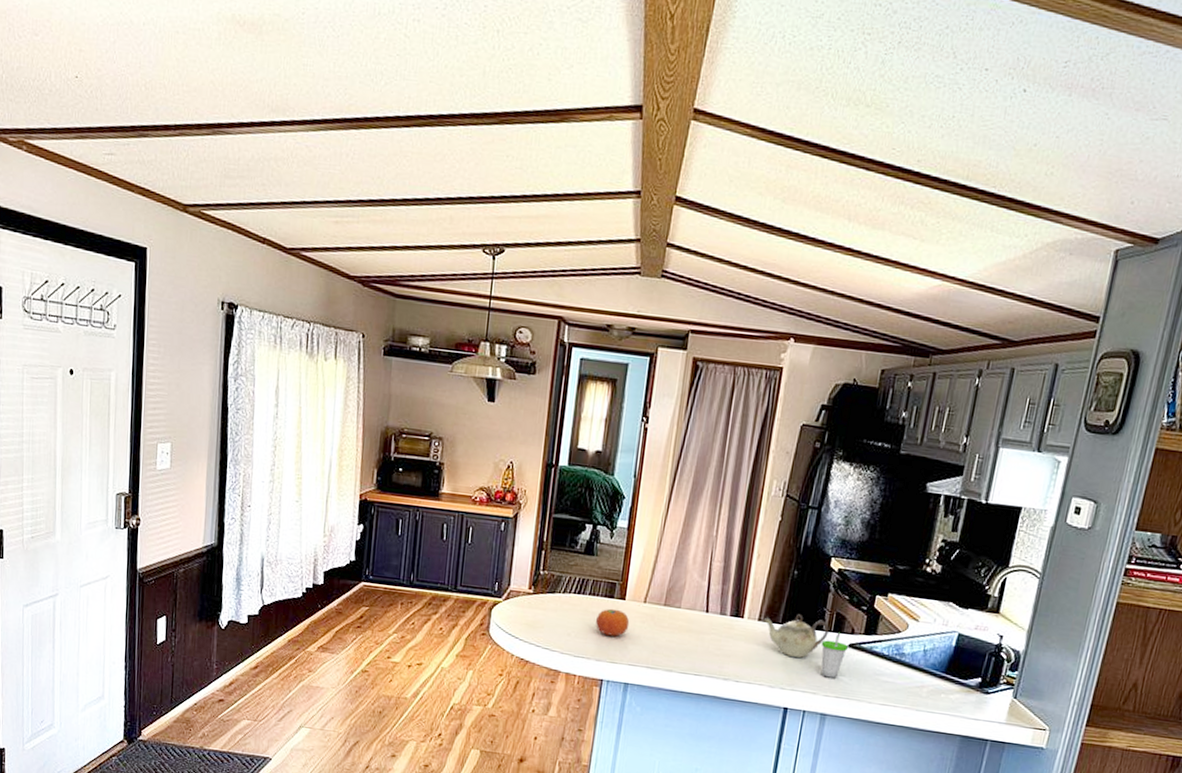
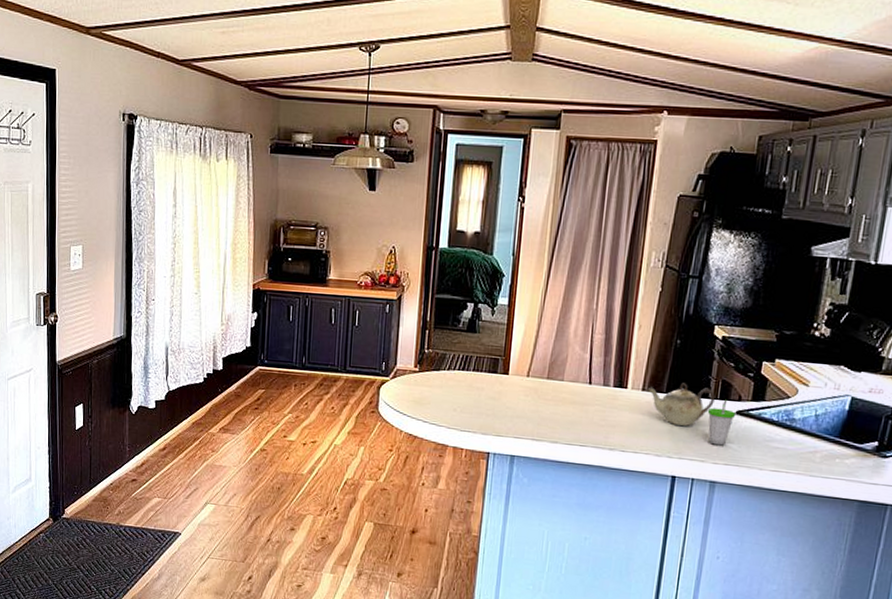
fruit: present [596,608,630,637] -> none [480,383,514,410]

